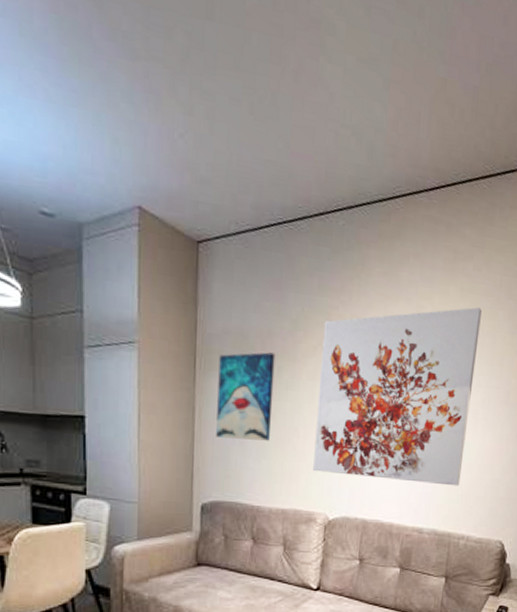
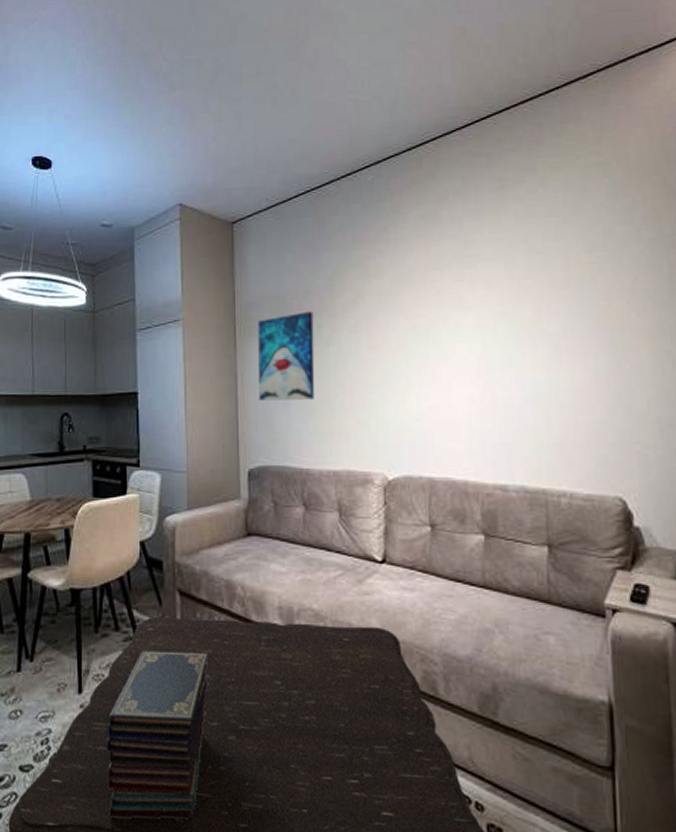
wall art: present [313,307,482,486] -> none [361,230,549,432]

